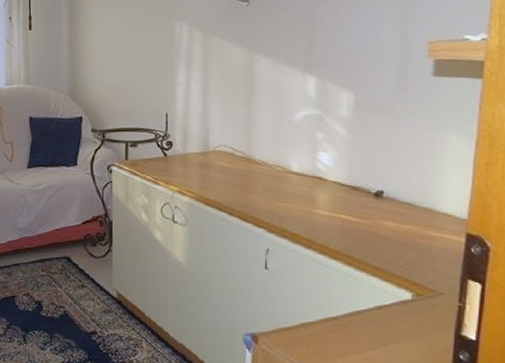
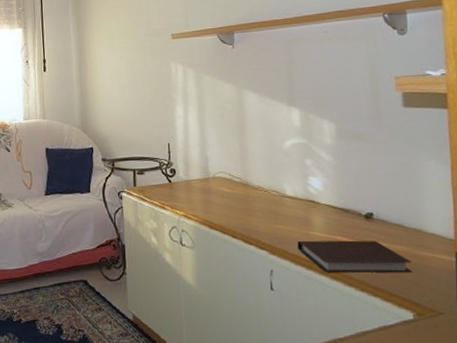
notebook: none [298,218,418,253] -> present [297,240,412,273]

